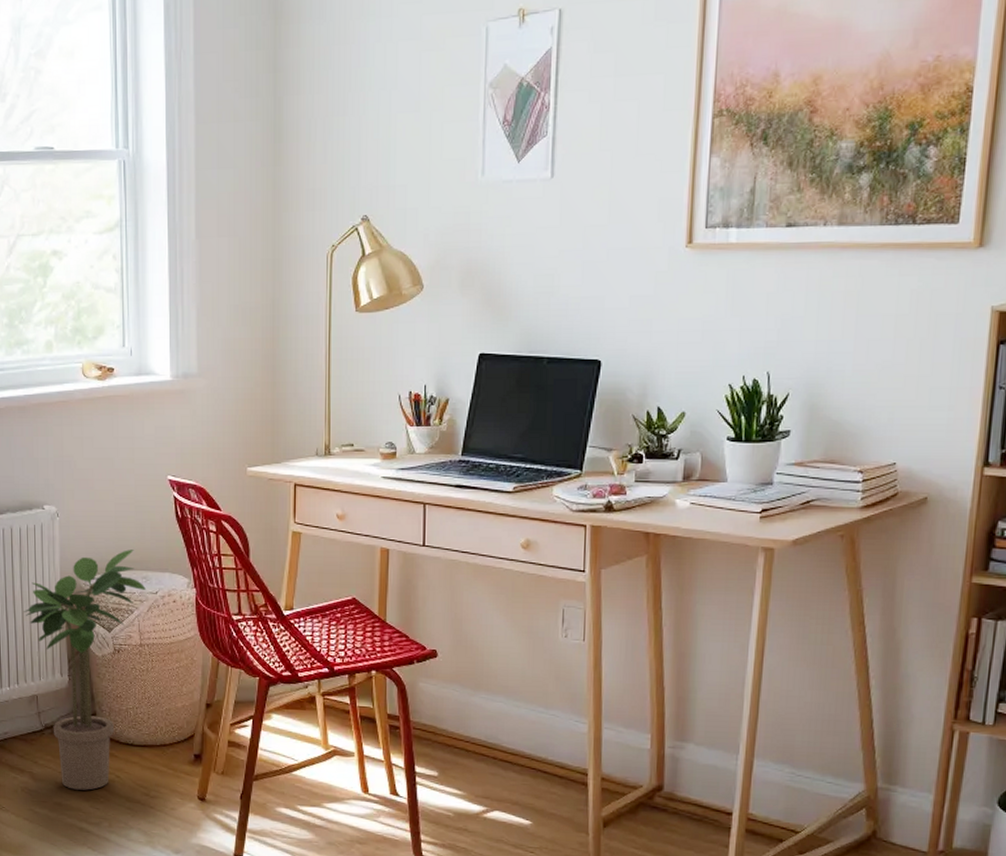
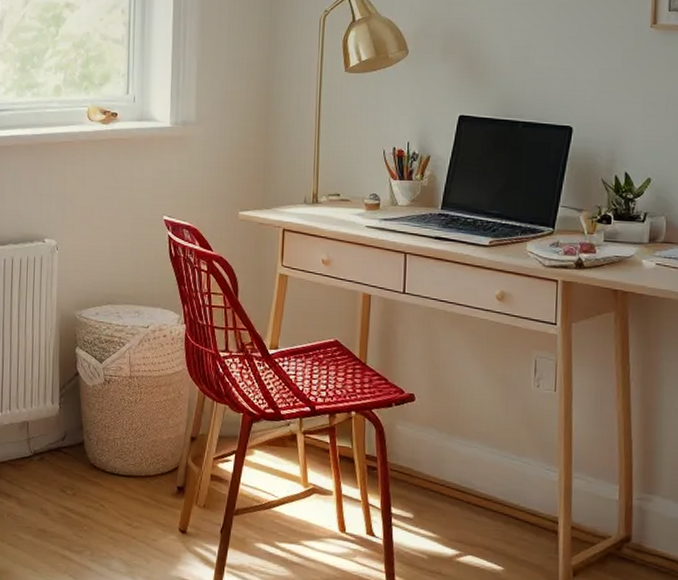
potted plant: present [24,550,146,790] -> none [20,284,138,518]

